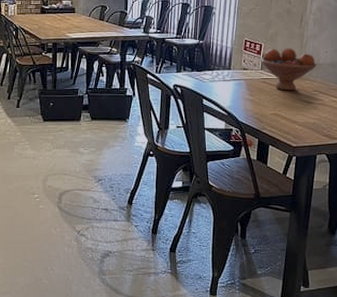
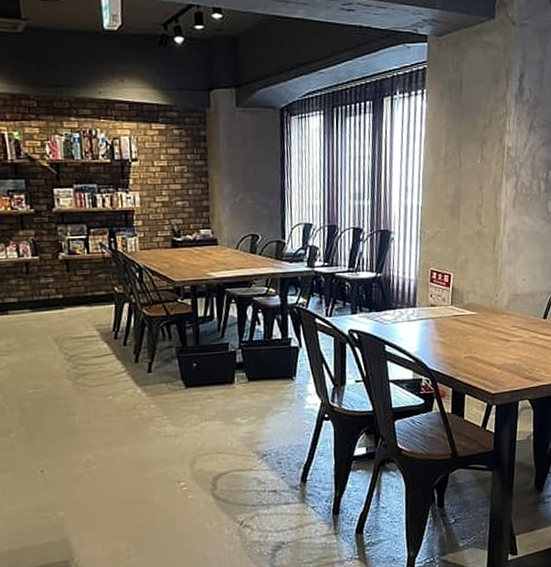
fruit bowl: present [260,48,317,91] -> none [449,277,514,329]

